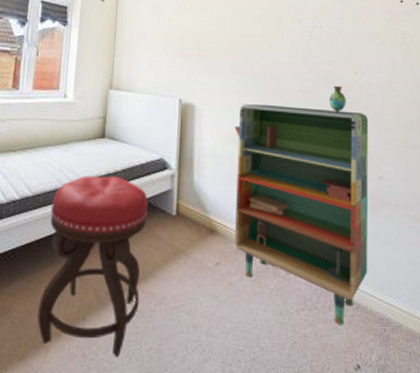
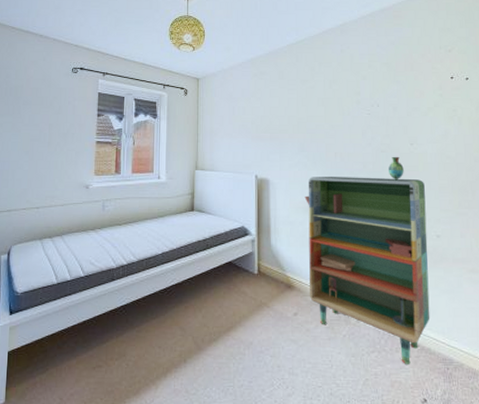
stool: present [37,175,148,357] -> none [147,243,233,392]

